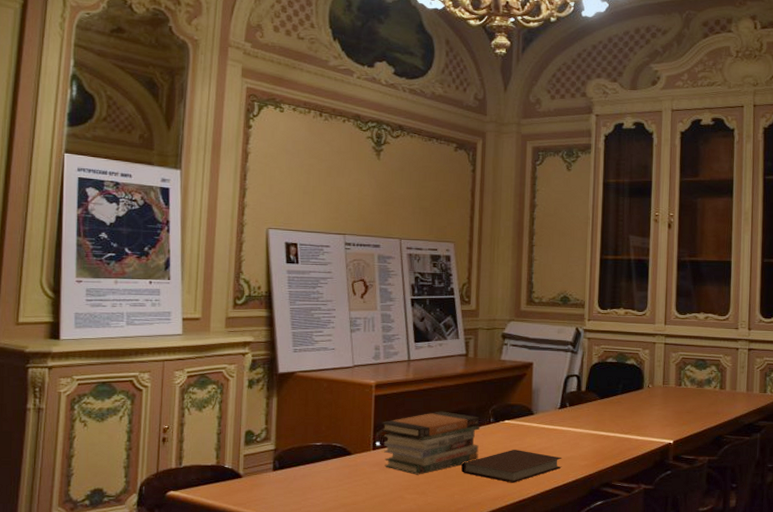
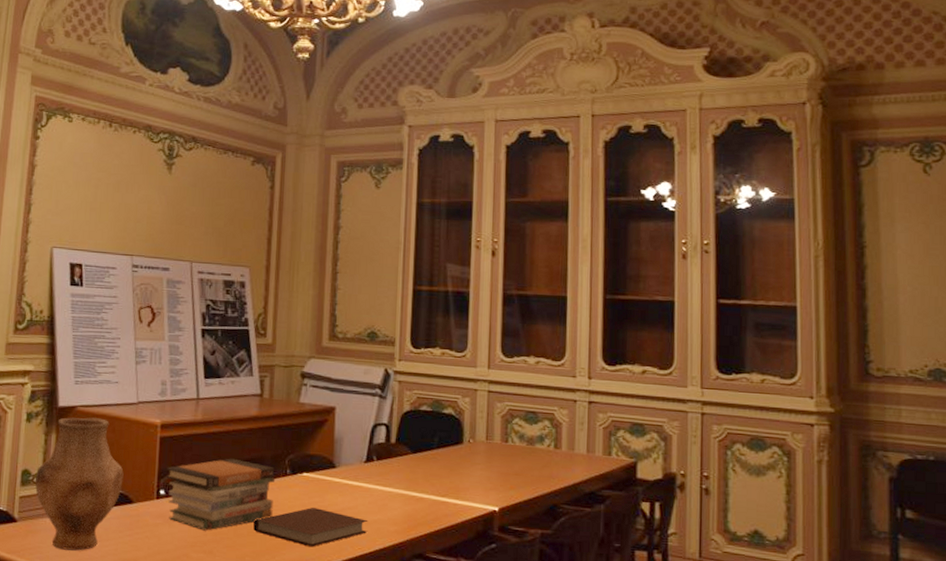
vase: none [259,381,342,499] -> present [35,417,124,551]

